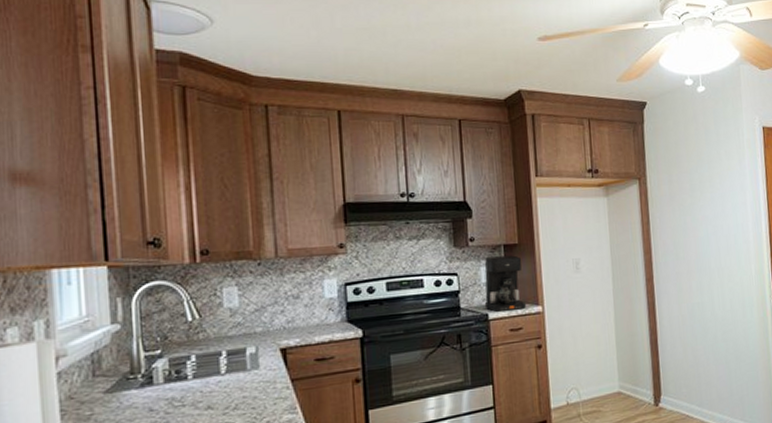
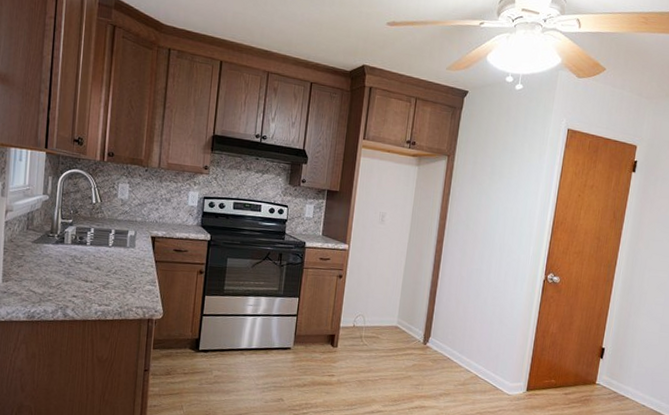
coffee maker: present [484,255,526,313] -> none [304,196,340,245]

